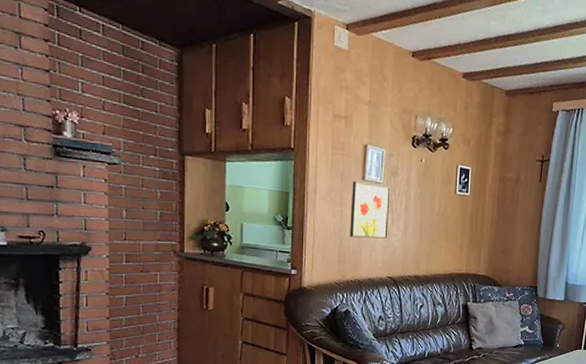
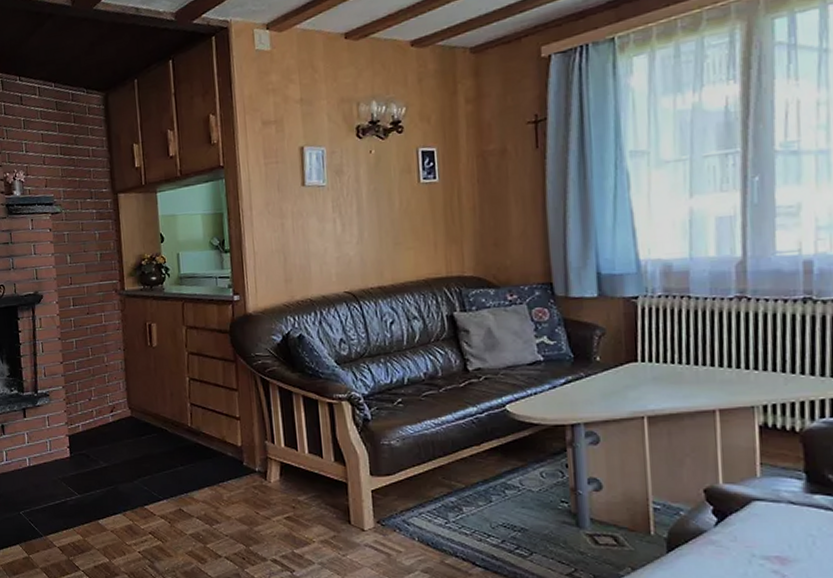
wall art: present [350,181,391,239] -> none [291,187,340,252]

